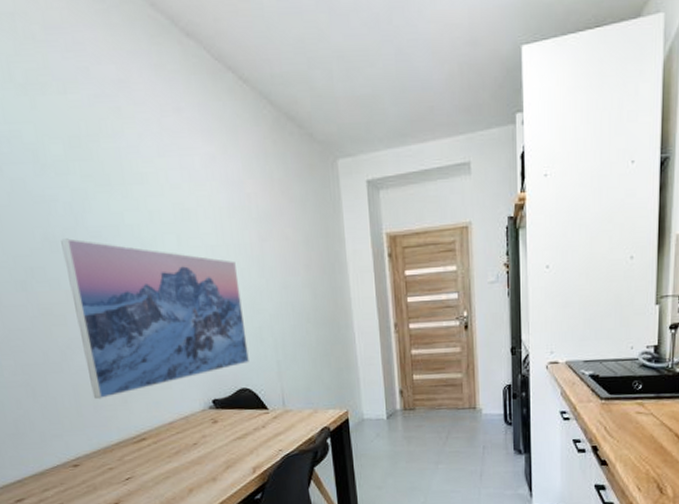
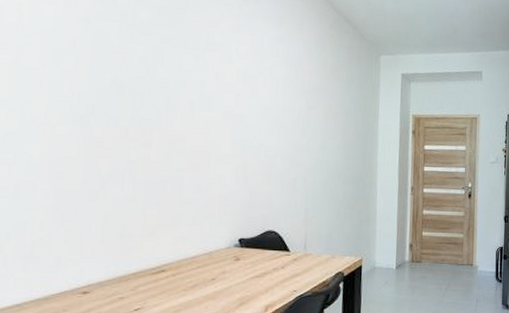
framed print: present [61,238,249,400] -> none [122,84,284,229]

